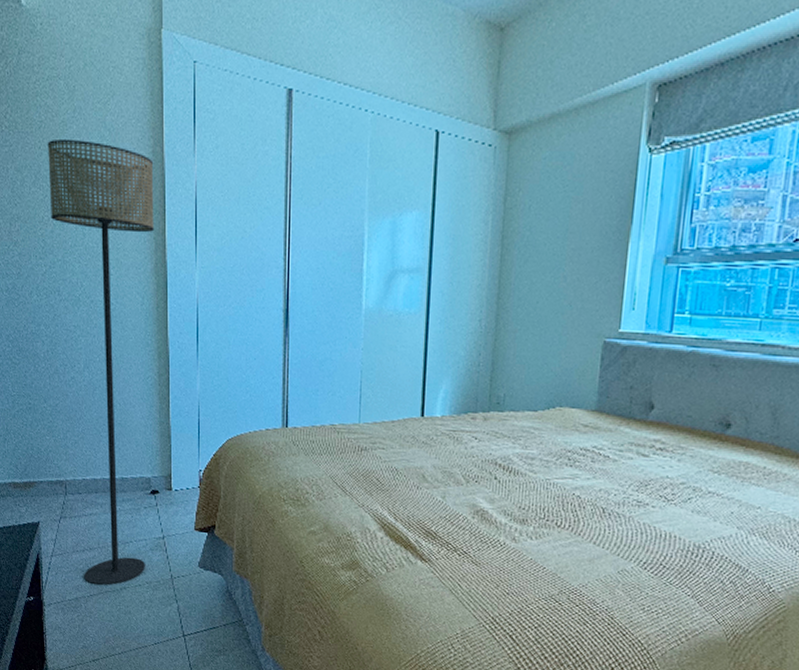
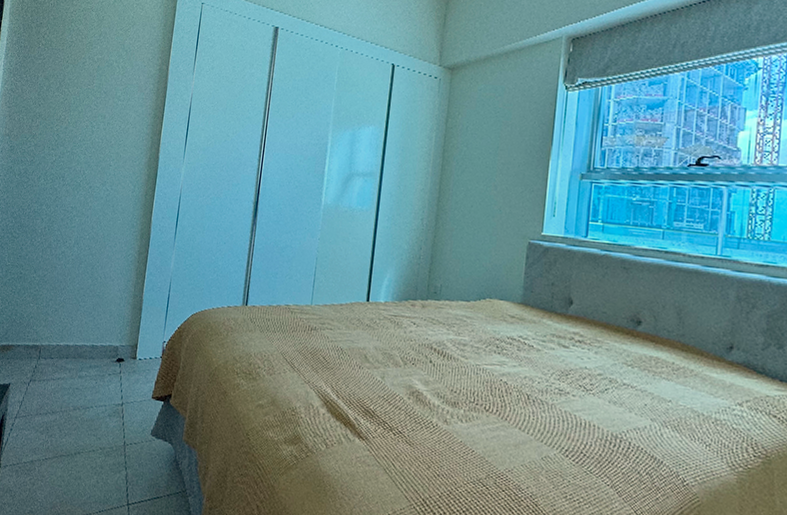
floor lamp: present [47,138,155,586] -> none [42,55,159,450]

